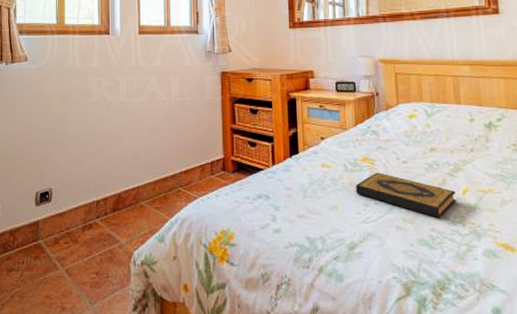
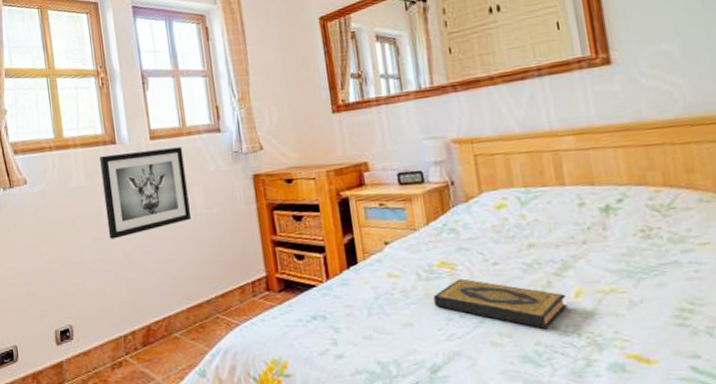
wall art: none [94,43,166,116] -> present [100,147,191,239]

